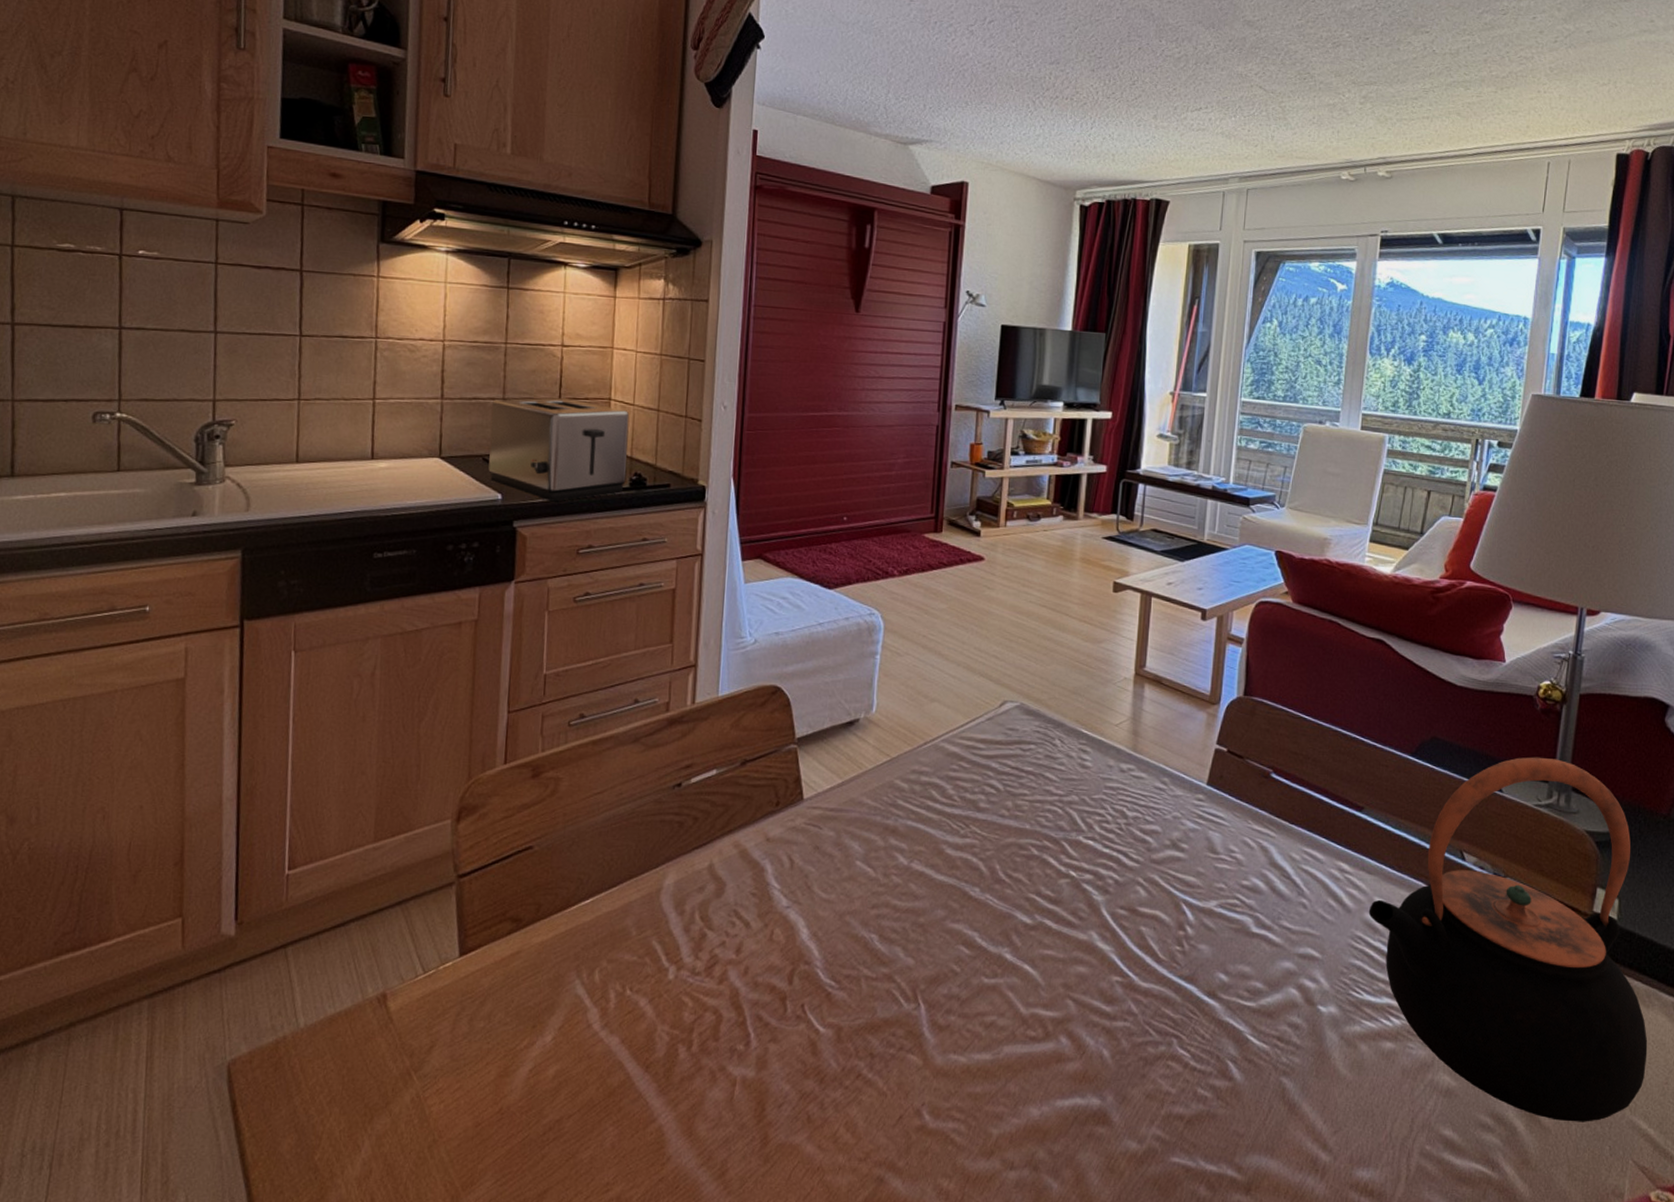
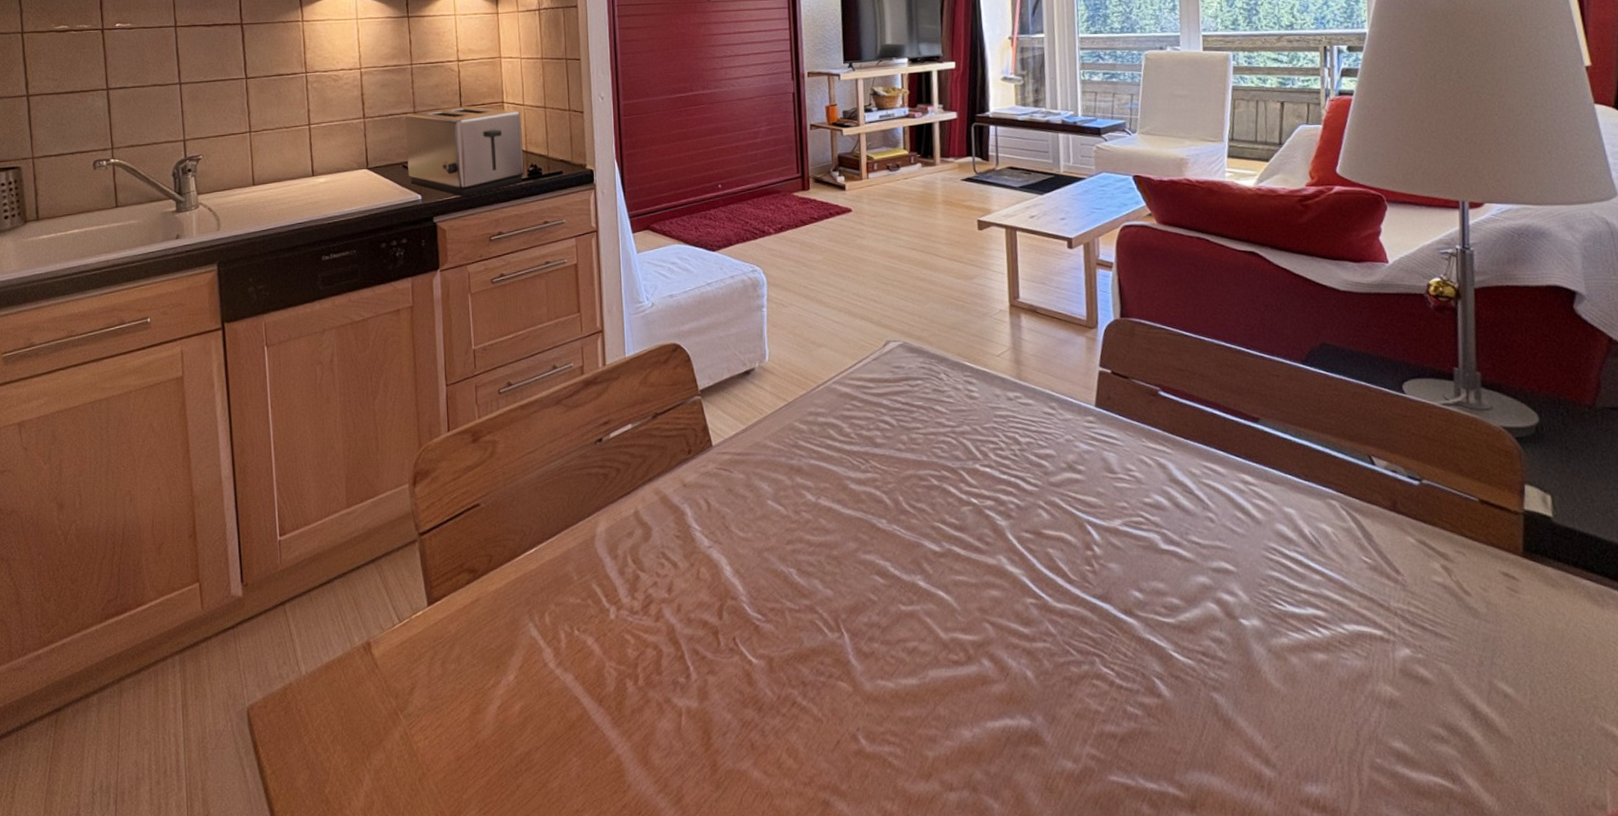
teapot: present [1368,757,1648,1122] -> none [1279,355,1611,731]

